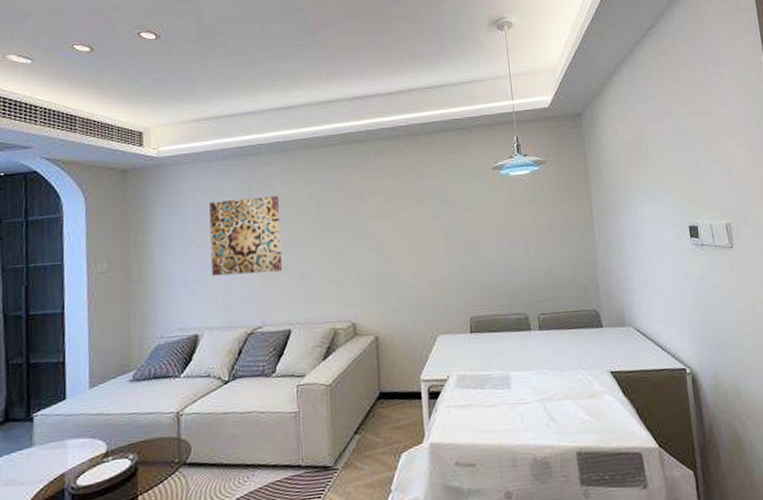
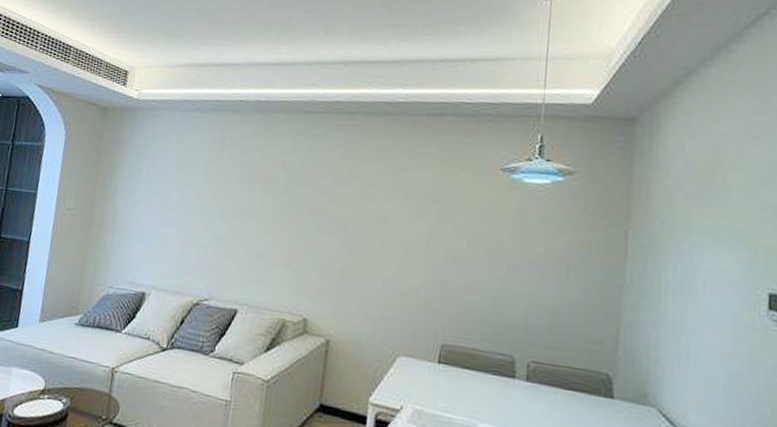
wall art: present [210,196,283,277] -> none [168,155,250,244]

